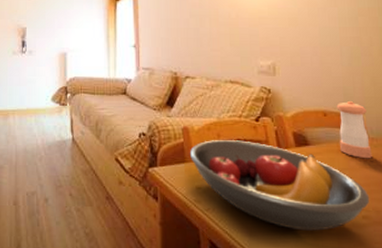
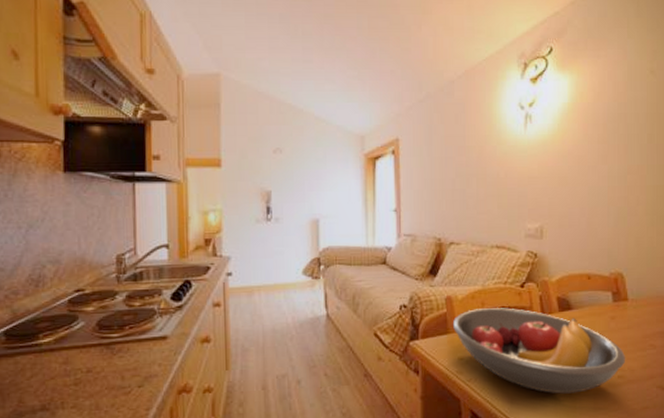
pepper shaker: present [336,100,372,159] -> none [600,262,631,320]

